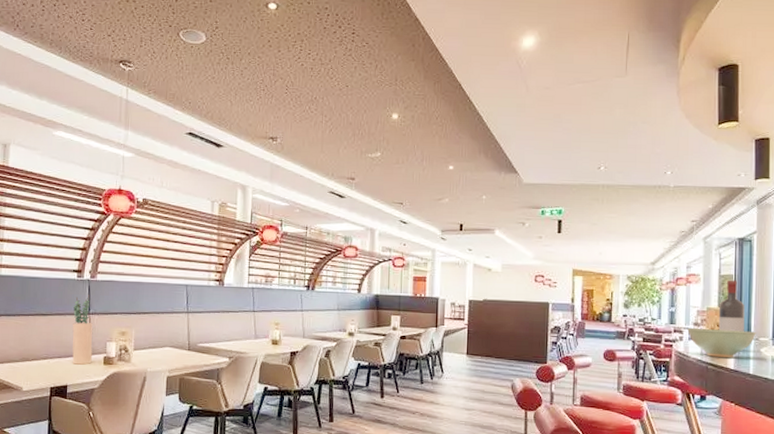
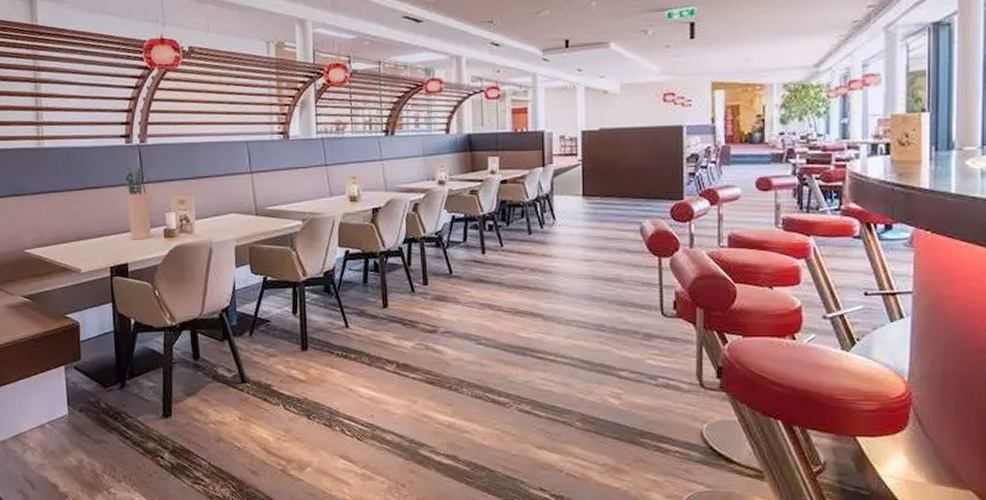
bowl: present [687,328,756,358] -> none [865,139,959,176]
wine bottle: present [718,280,745,332] -> none [907,76,943,143]

